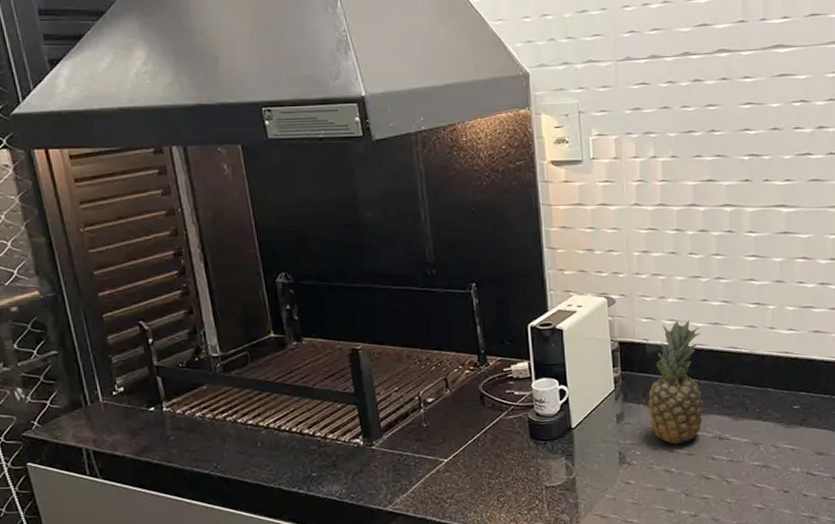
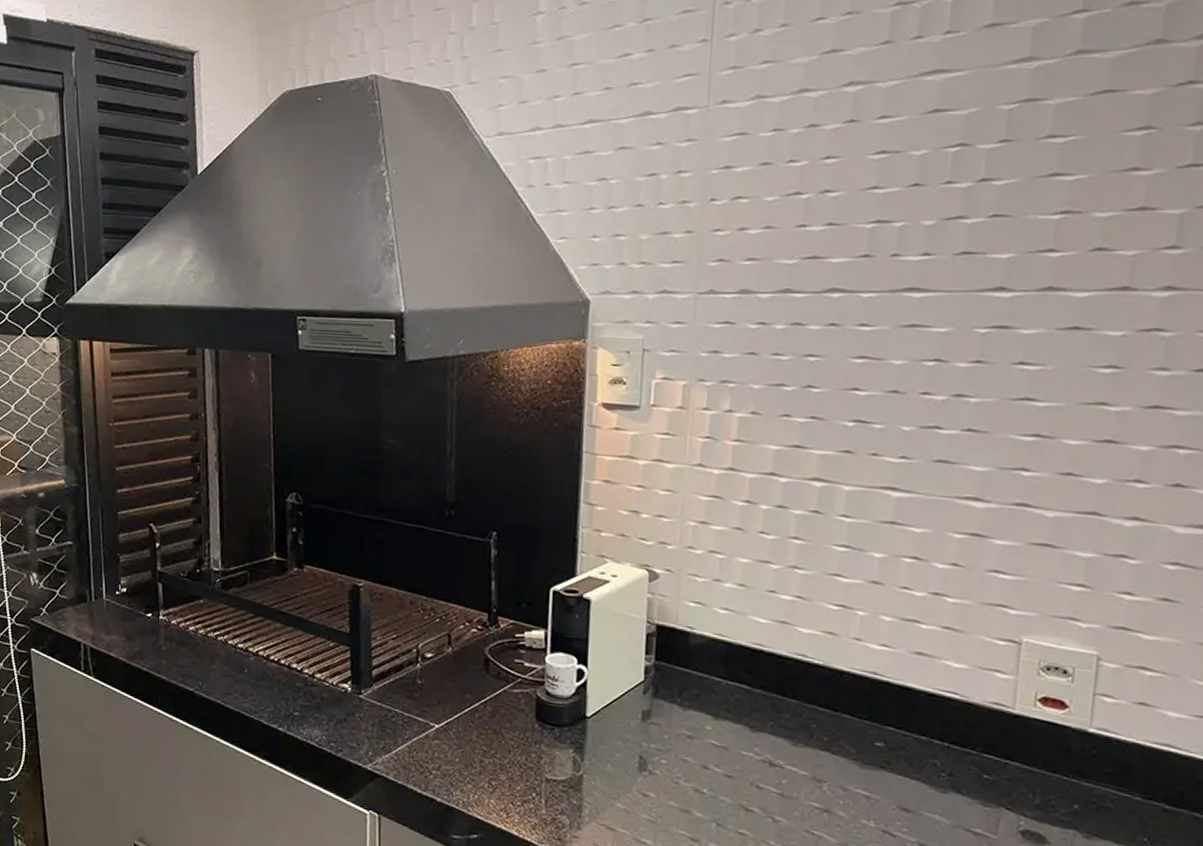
fruit: present [648,320,703,445] -> none [683,611,762,762]

